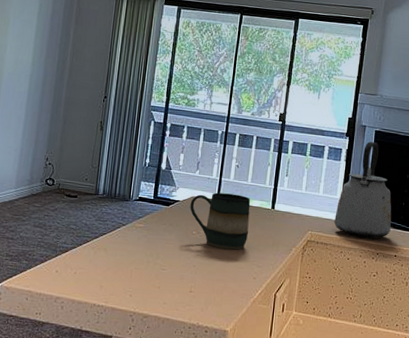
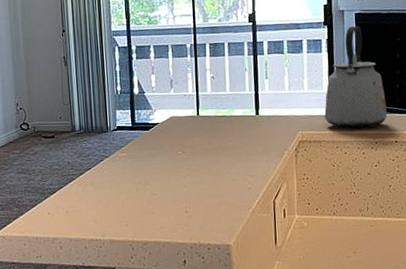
mug: present [190,192,251,250] -> none [170,106,236,165]

